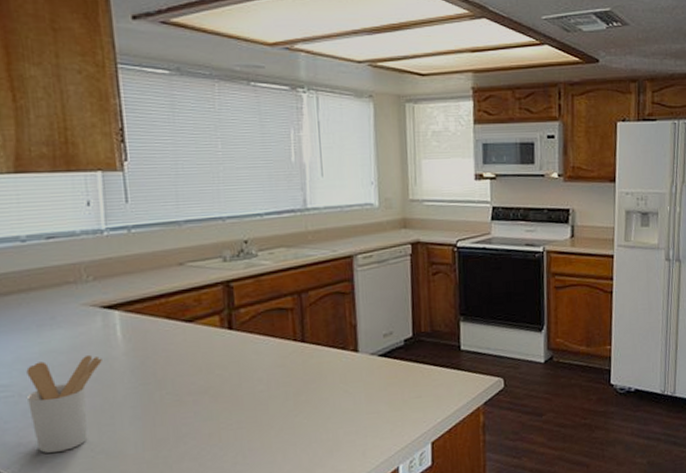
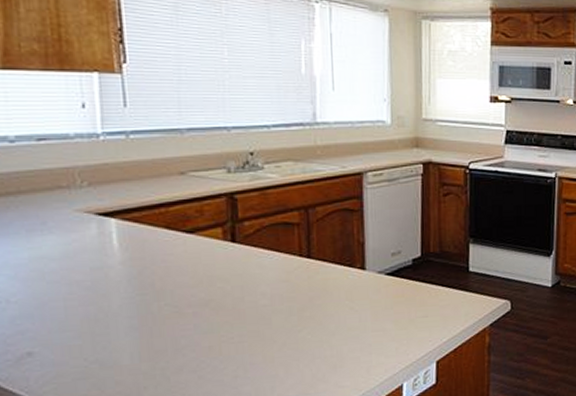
utensil holder: present [26,354,102,453] -> none [15,262,97,361]

